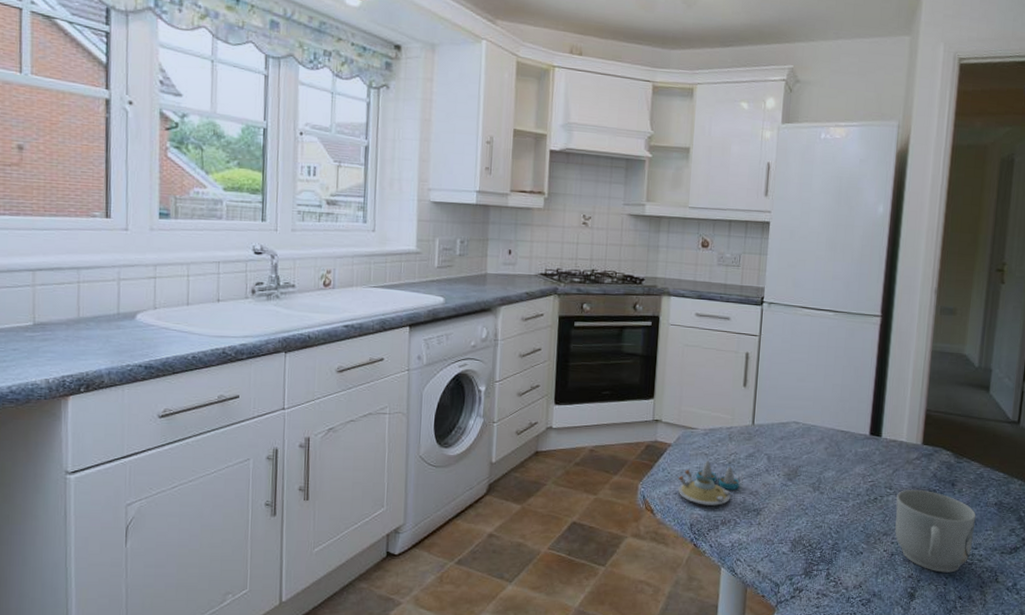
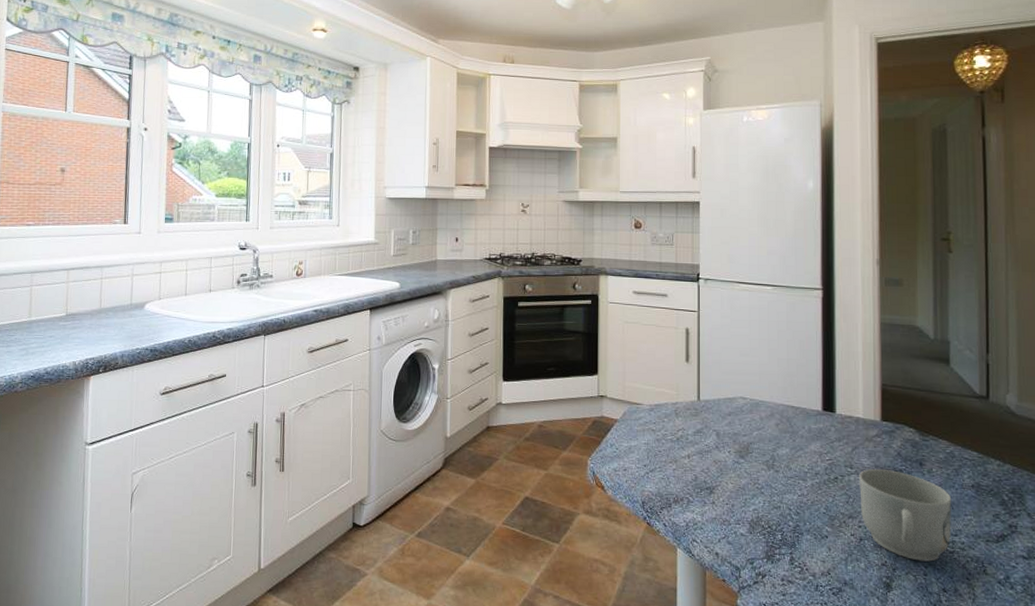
salt and pepper shaker set: present [677,461,740,506] -> none [626,437,690,483]

